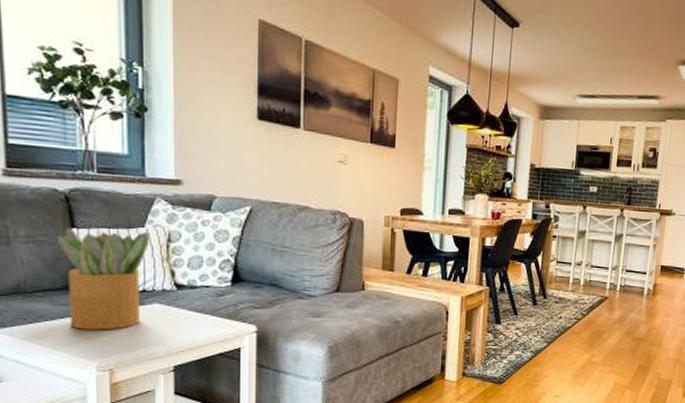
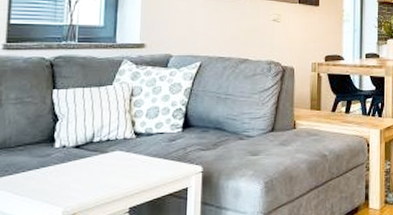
potted plant: present [58,228,150,330] -> none [41,89,116,178]

